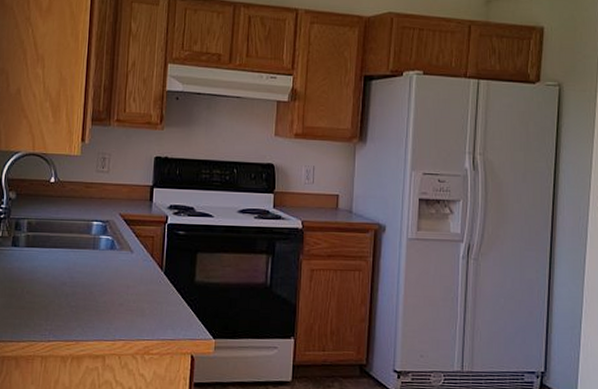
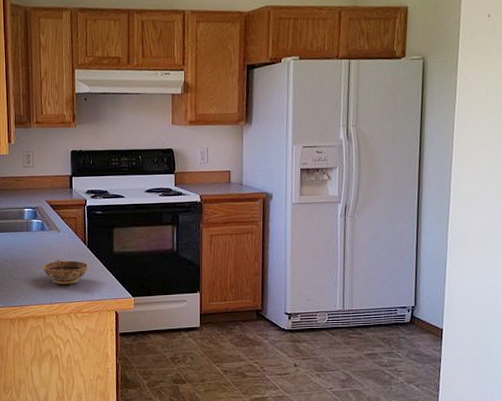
bowl: none [108,287,164,318] -> present [43,260,89,284]

